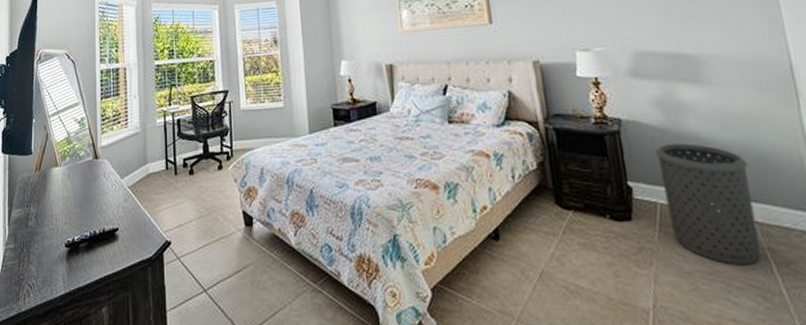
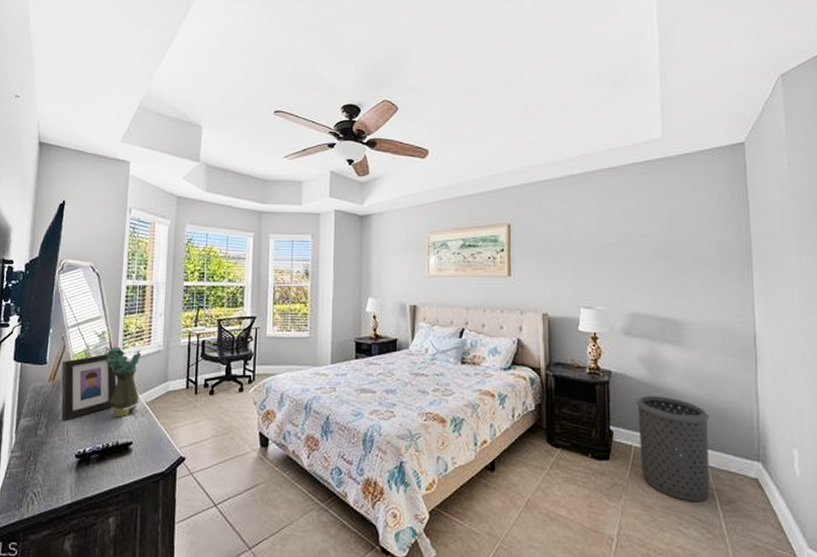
picture frame: none [45,140,99,209] -> present [61,354,117,419]
vase: none [85,131,121,204] -> present [104,346,142,418]

